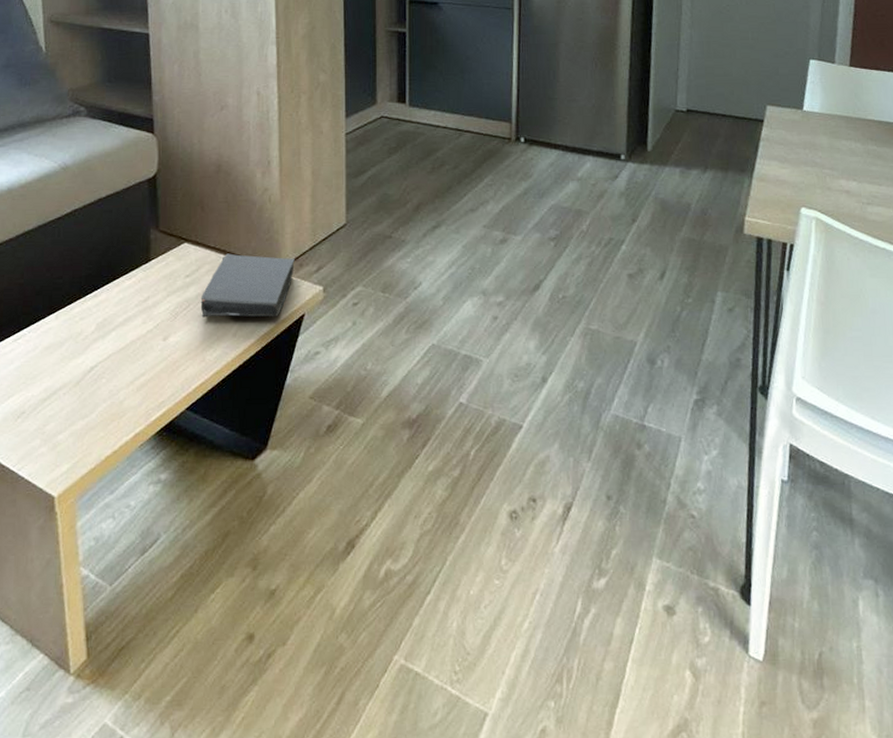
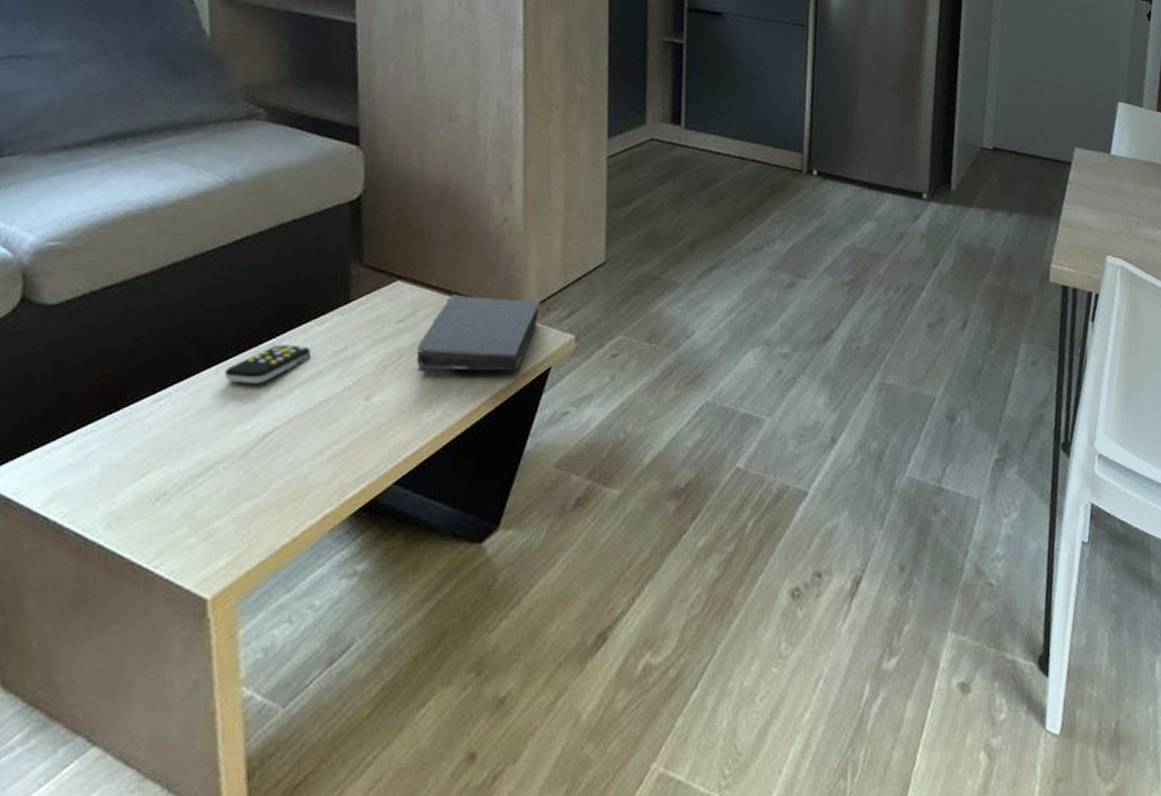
remote control: none [62,295,123,327] -> present [225,344,311,384]

